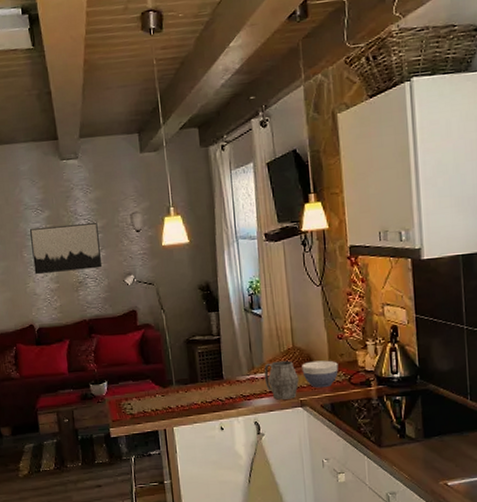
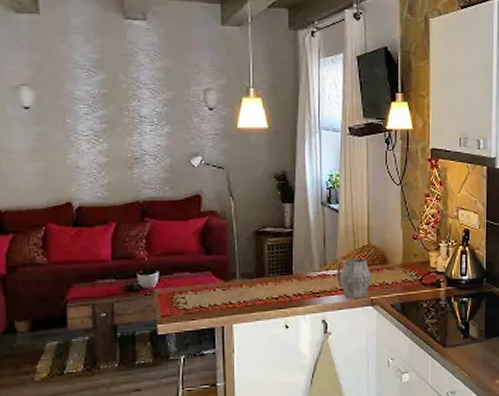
wall art: present [30,222,103,275] -> none [78,91,165,145]
bowl: present [302,360,339,388] -> none [375,260,411,287]

